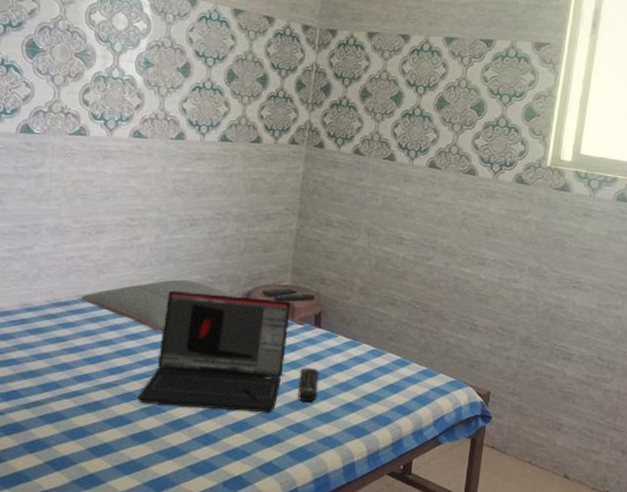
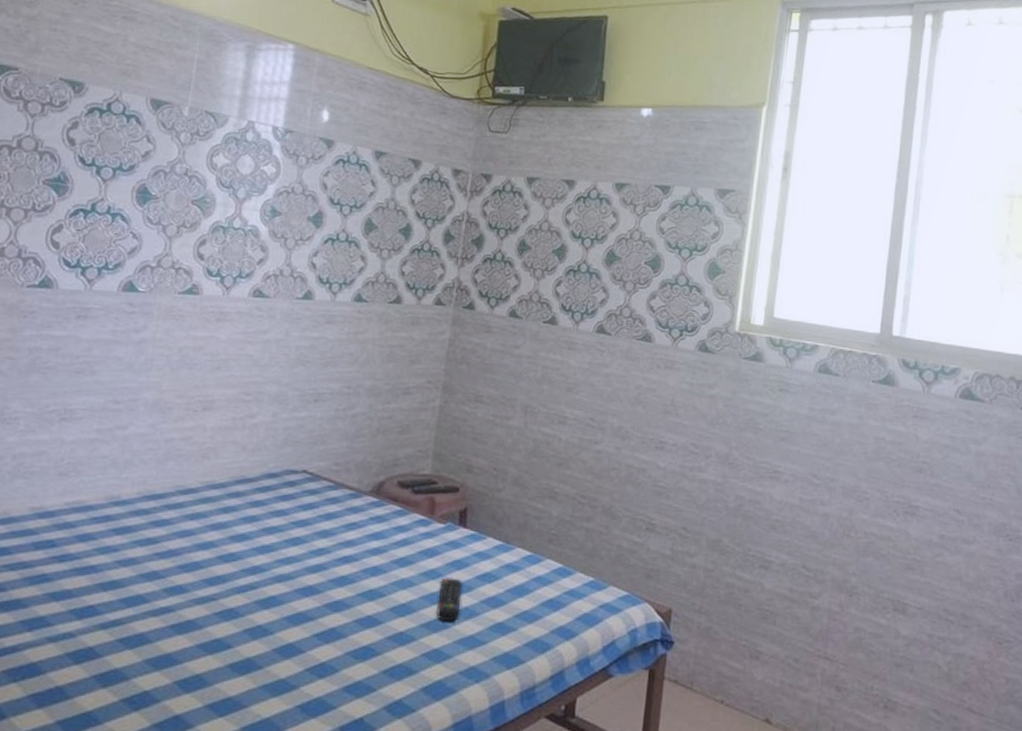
pillow: present [81,279,237,331] -> none [179,466,366,531]
laptop: present [138,290,291,413] -> none [240,480,431,636]

